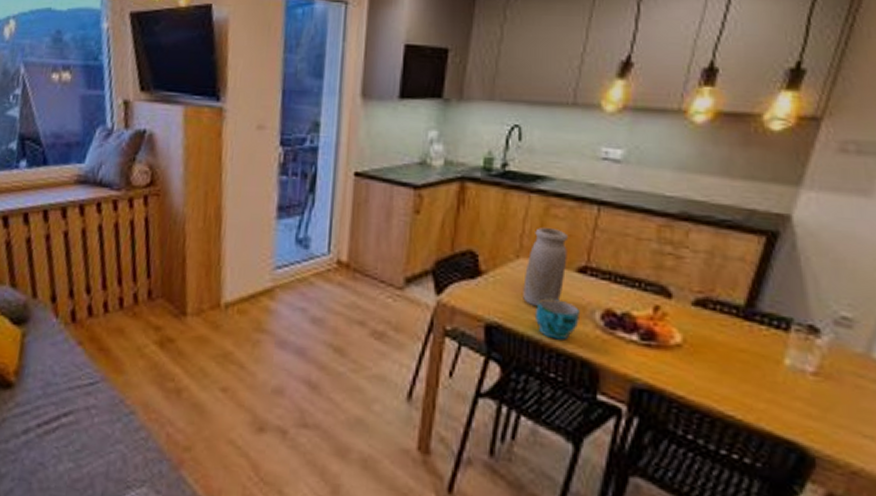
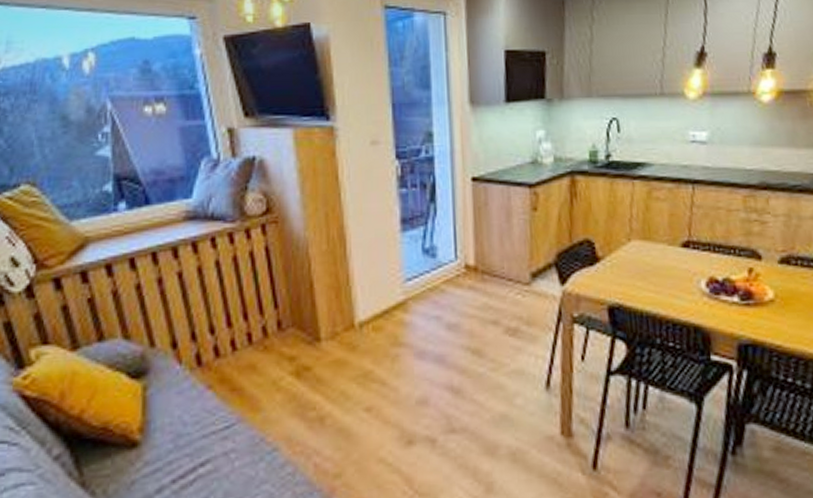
vase: present [523,227,569,307] -> none [637,209,672,284]
cup: present [534,298,579,340] -> none [649,274,689,311]

